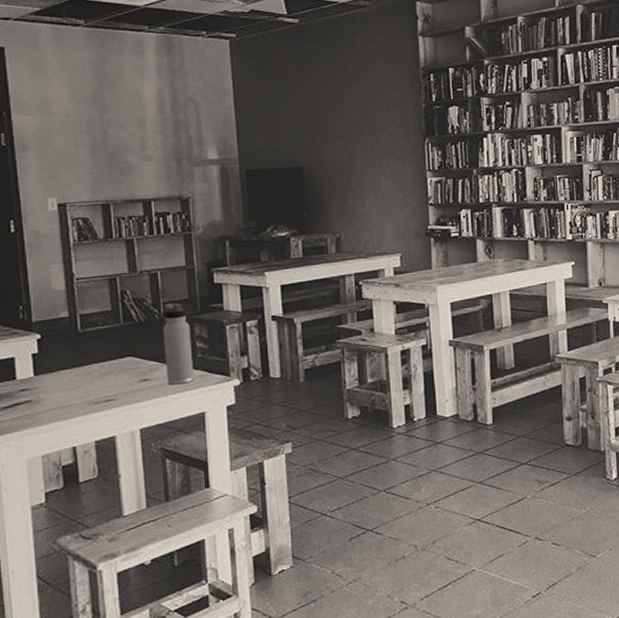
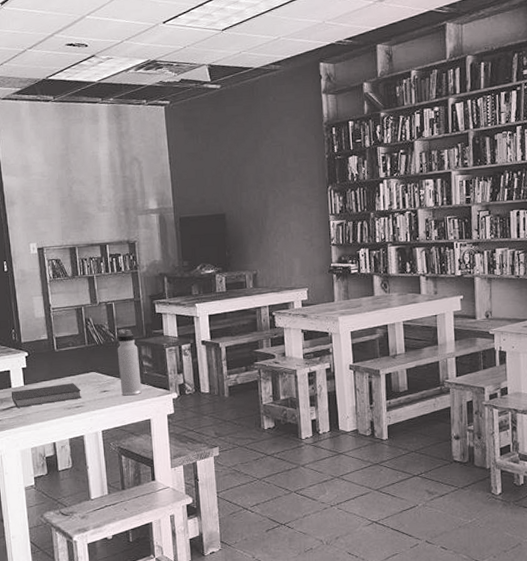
notebook: none [15,371,114,405] -> present [11,383,82,408]

